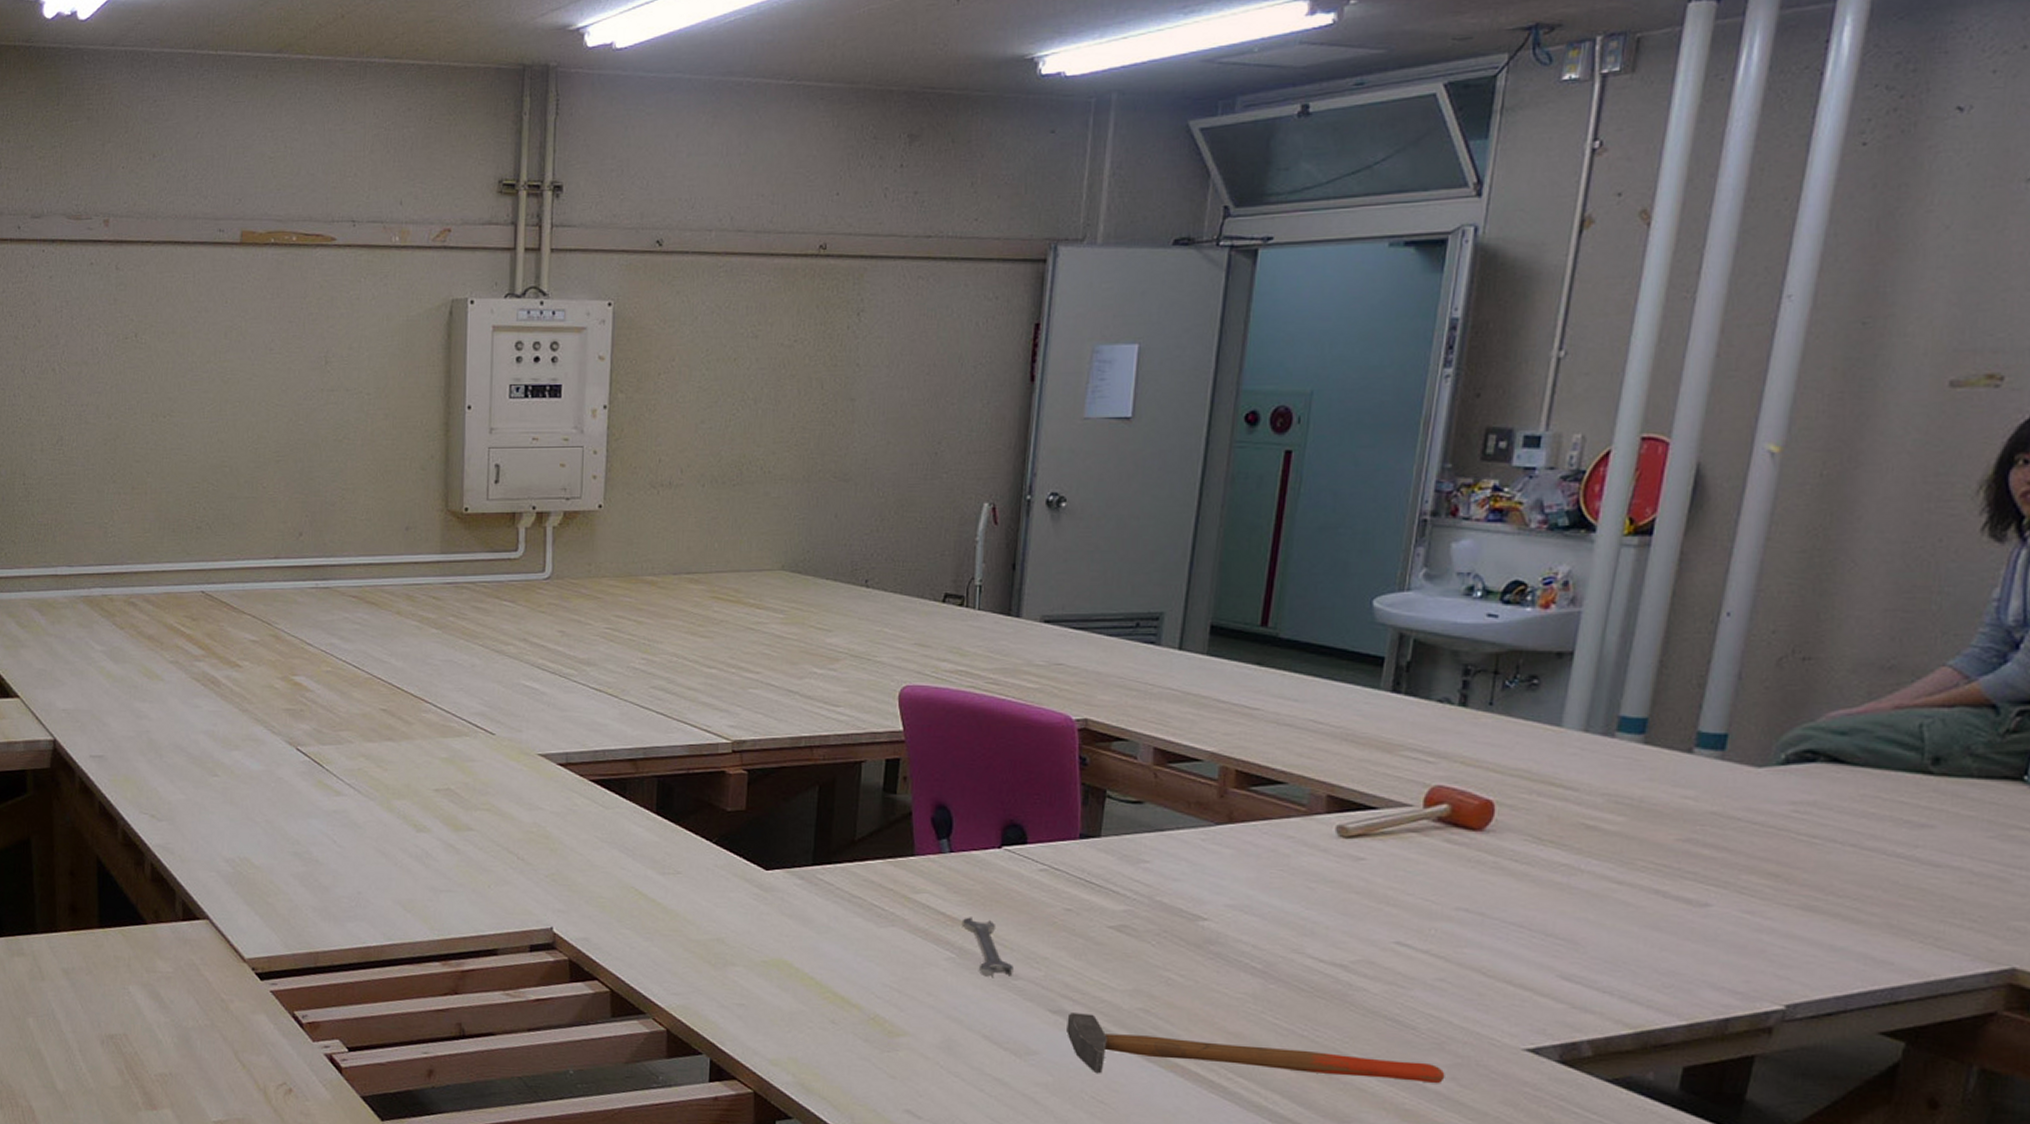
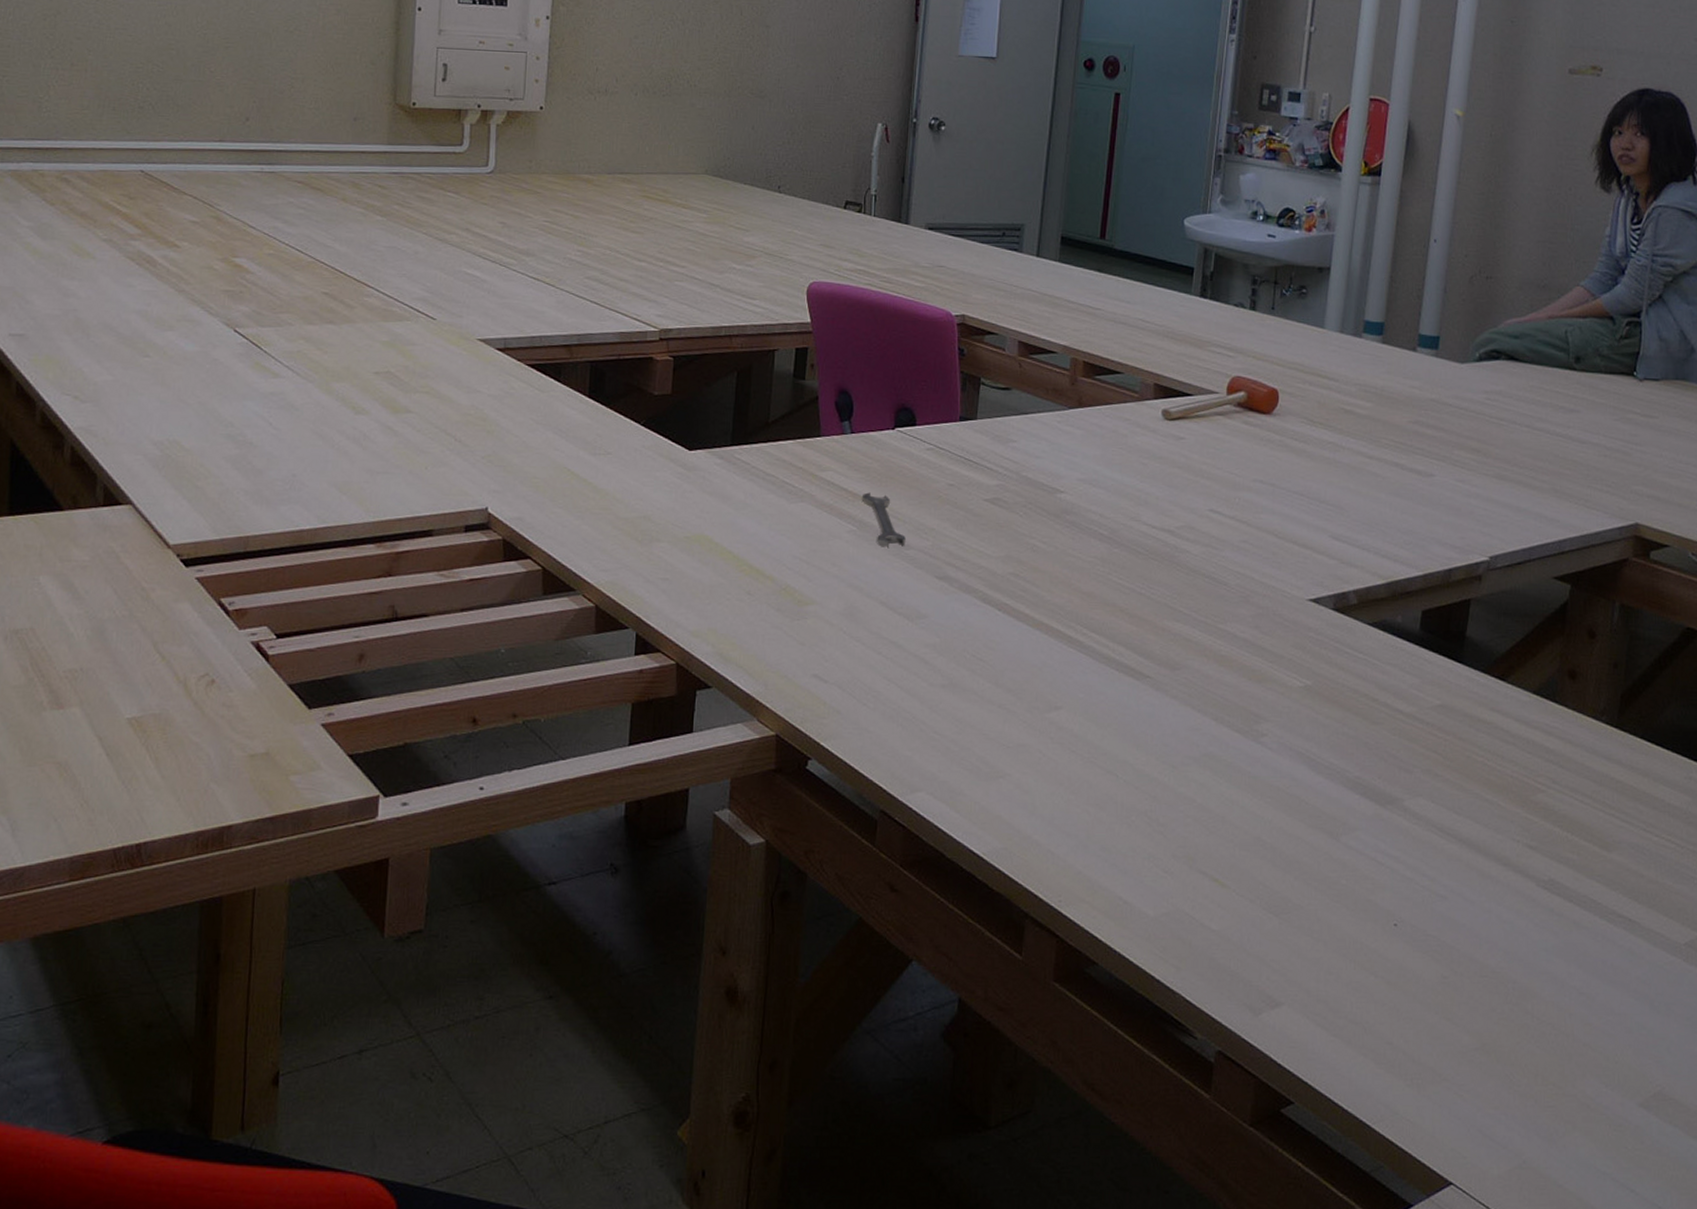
hammer: present [1066,1013,1445,1083] -> none [951,579,1250,633]

